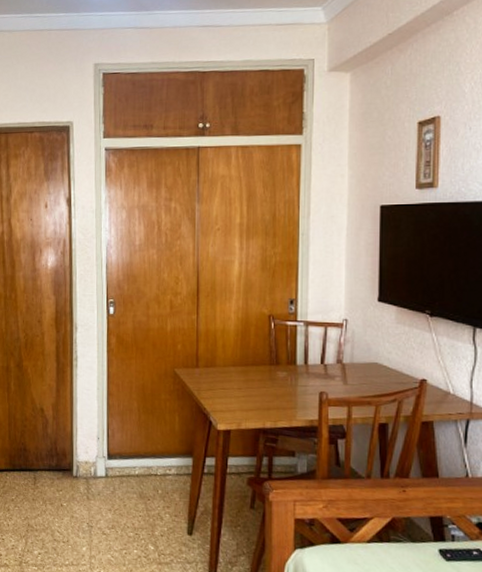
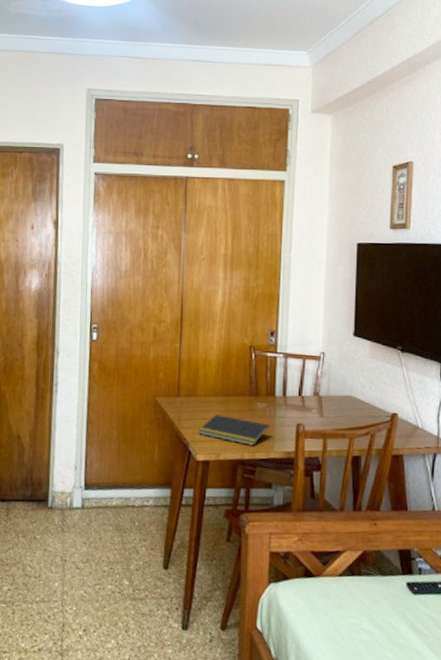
notepad: none [218,384,291,415] -> present [198,414,270,446]

